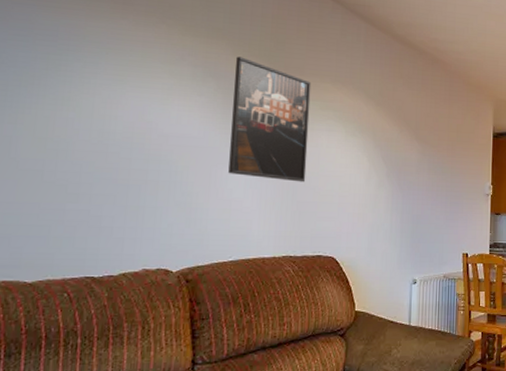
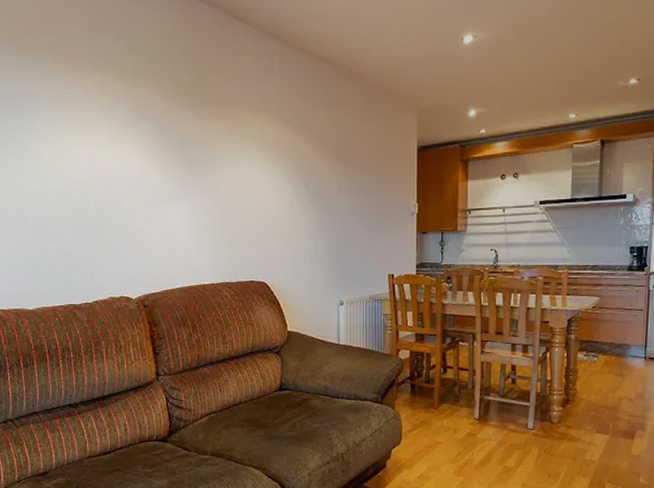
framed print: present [228,56,312,182] -> none [163,96,234,213]

